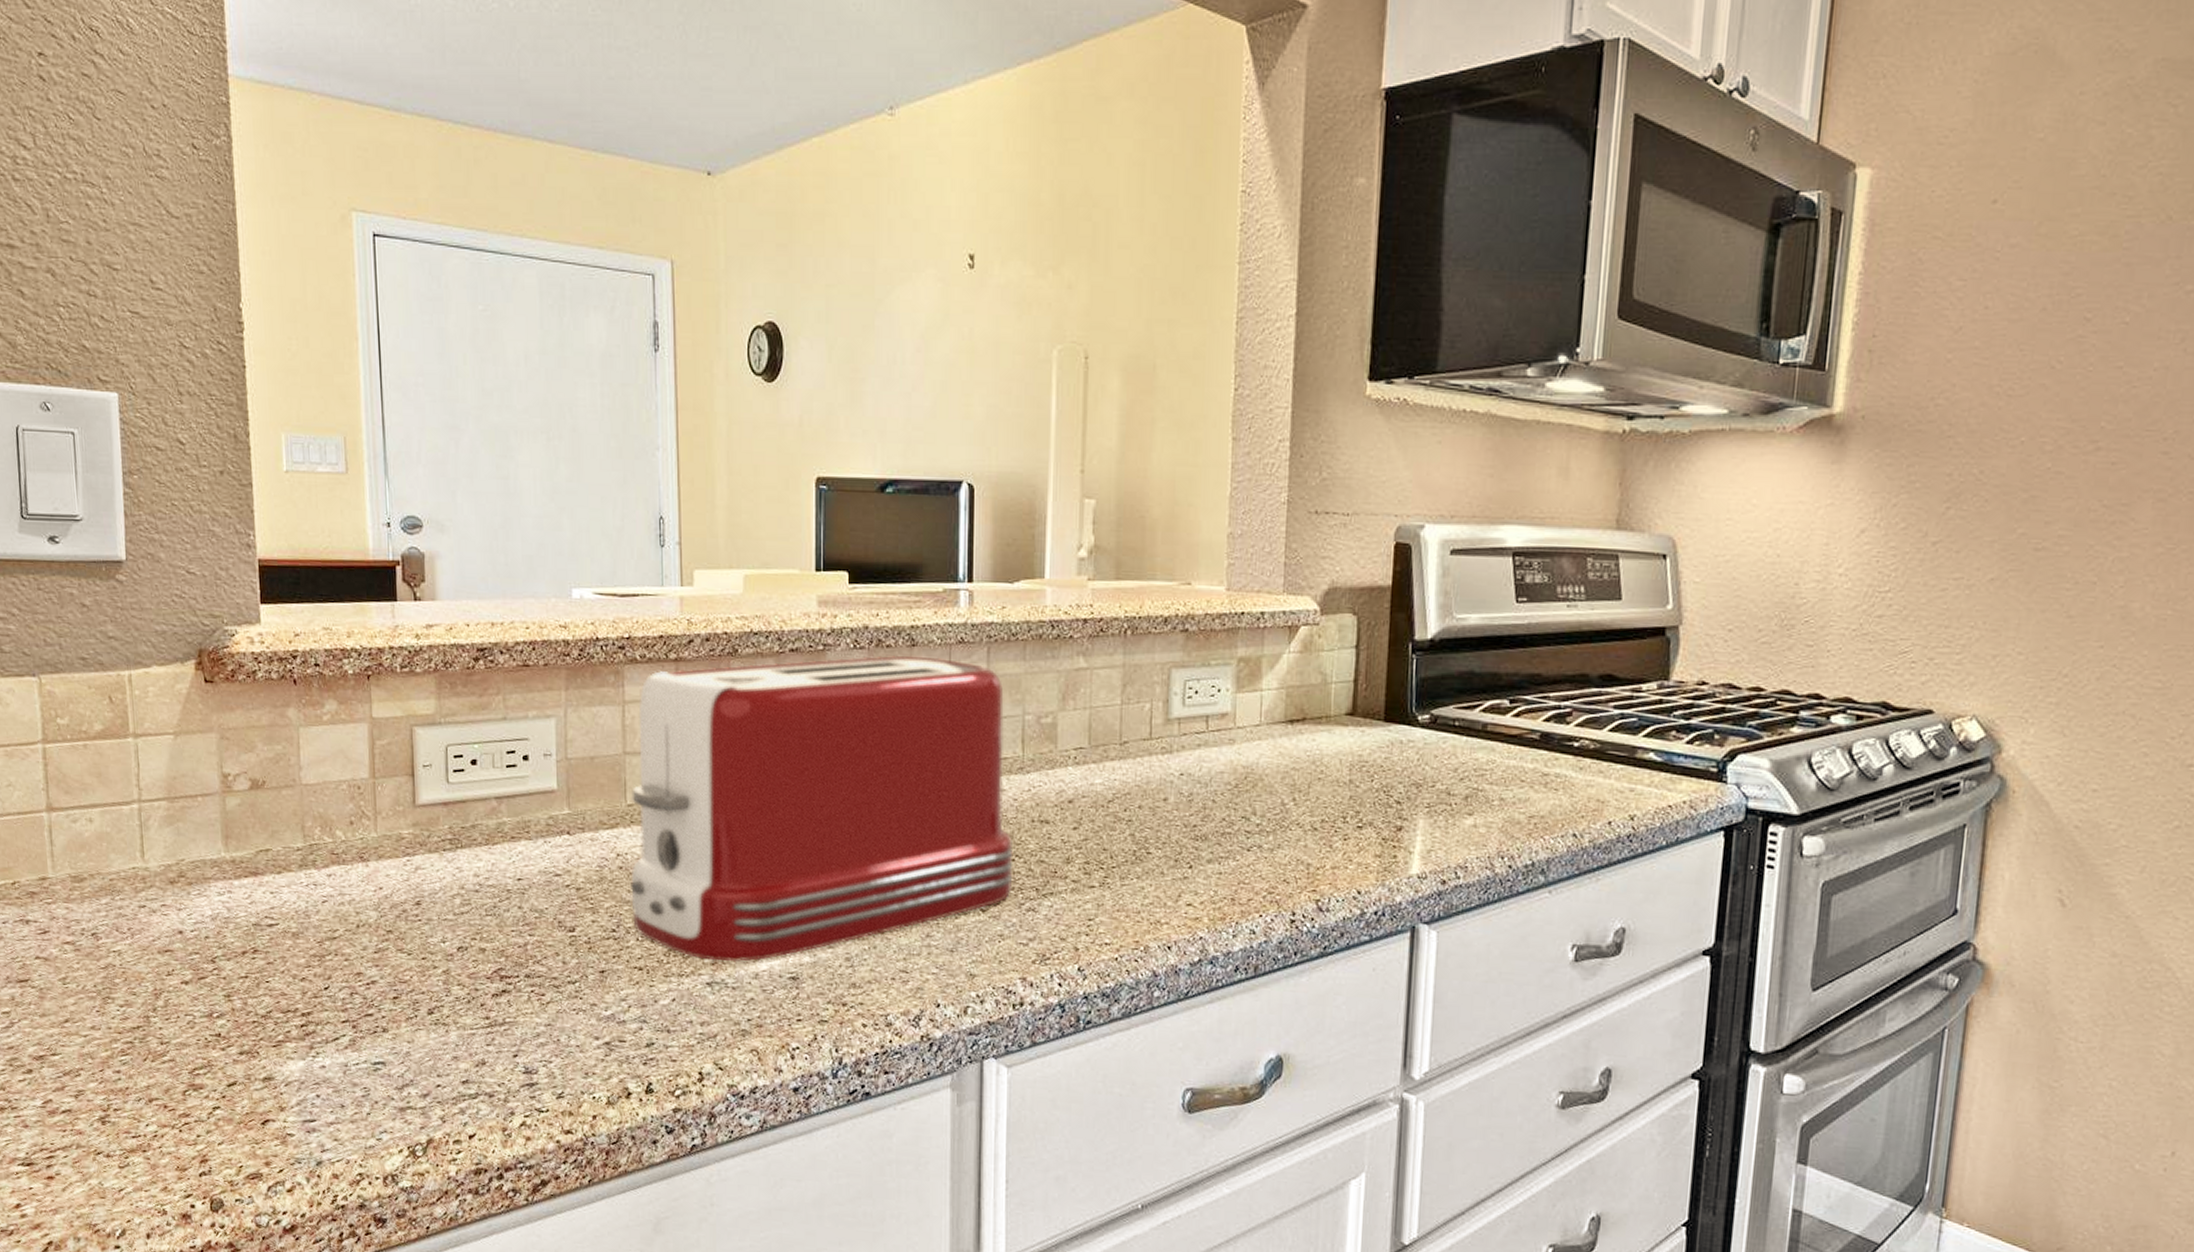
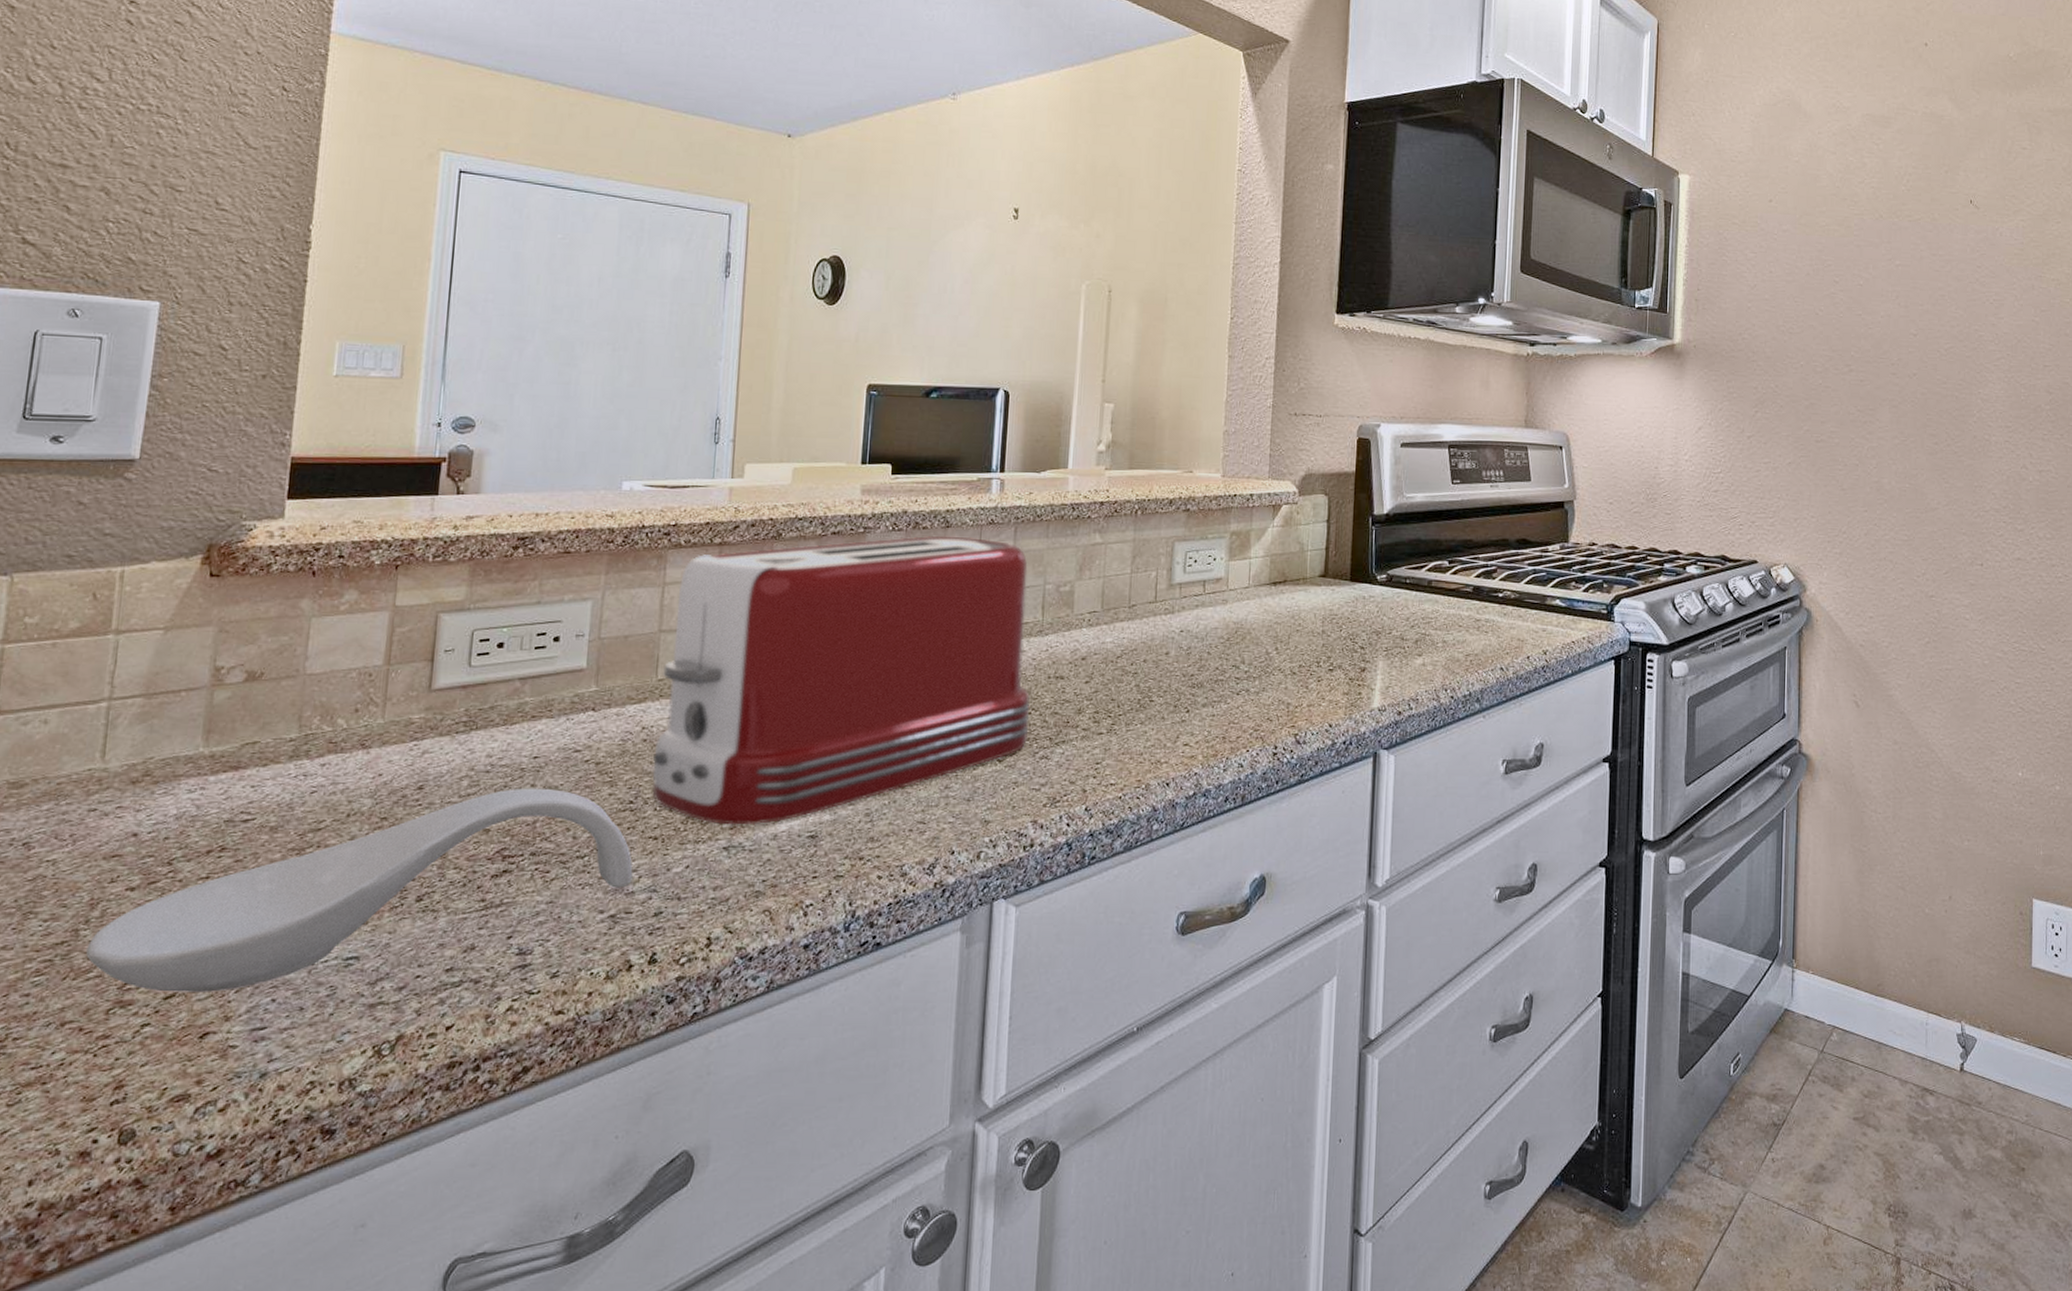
spoon rest: none [158,909,623,1084] -> present [86,788,633,992]

